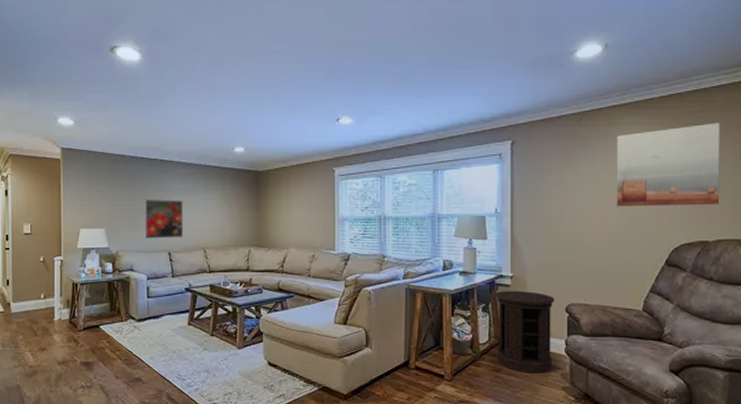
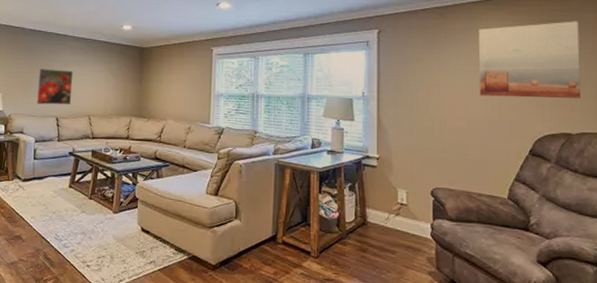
side table: present [495,290,555,374] -> none [361,171,420,257]

